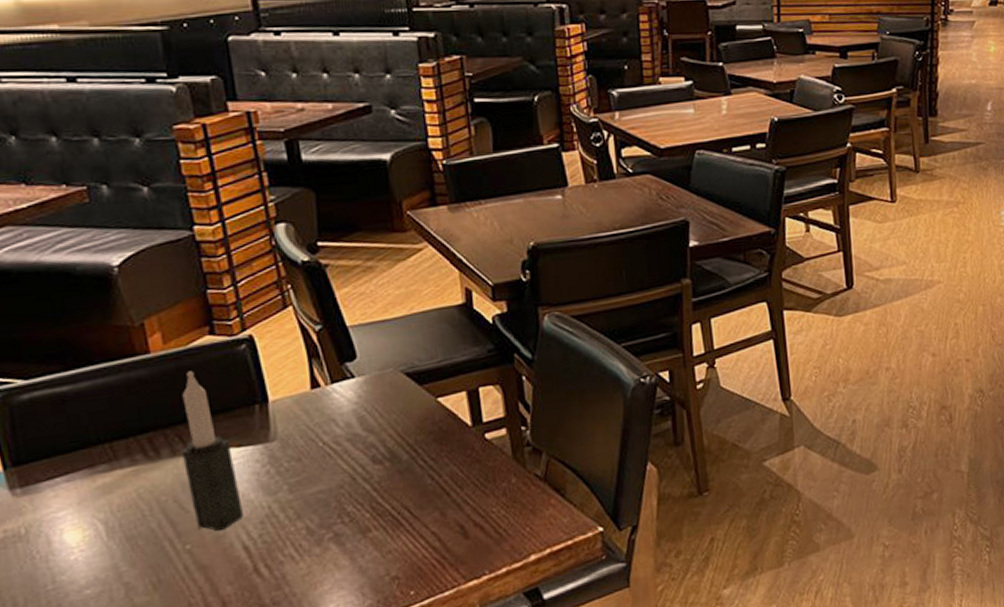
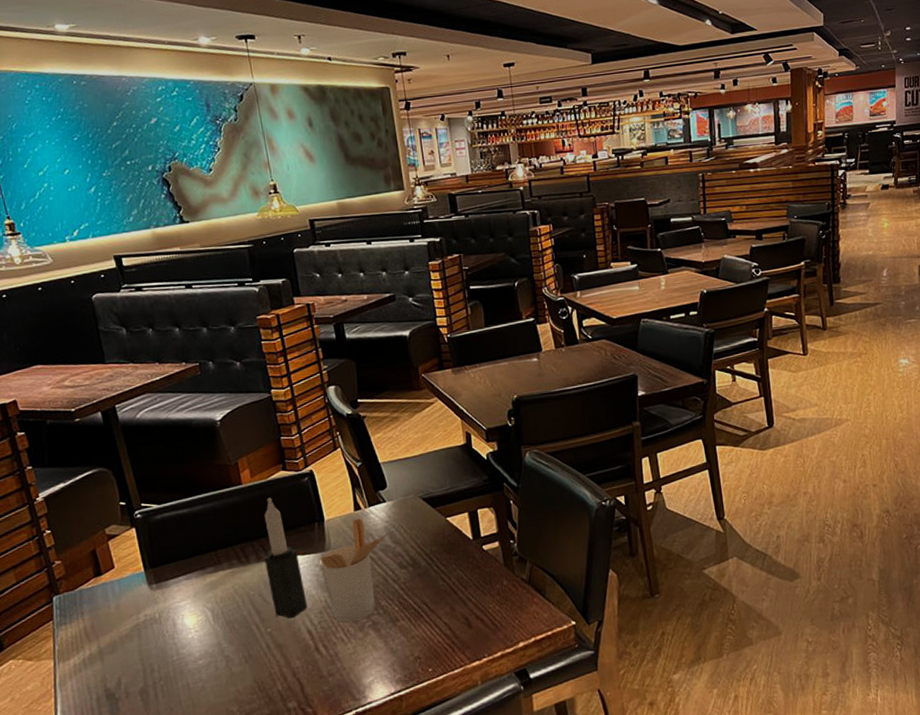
utensil holder: none [261,399,359,535] -> present [320,518,389,622]

